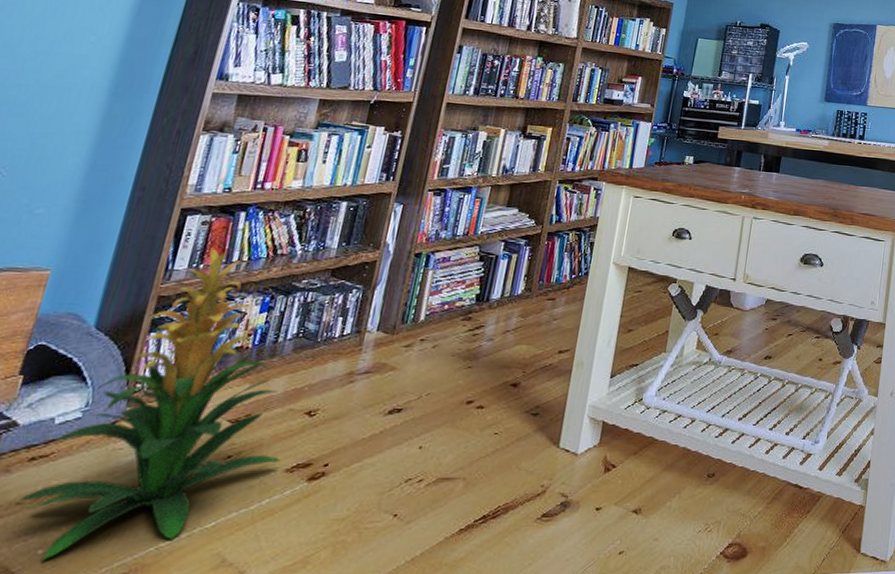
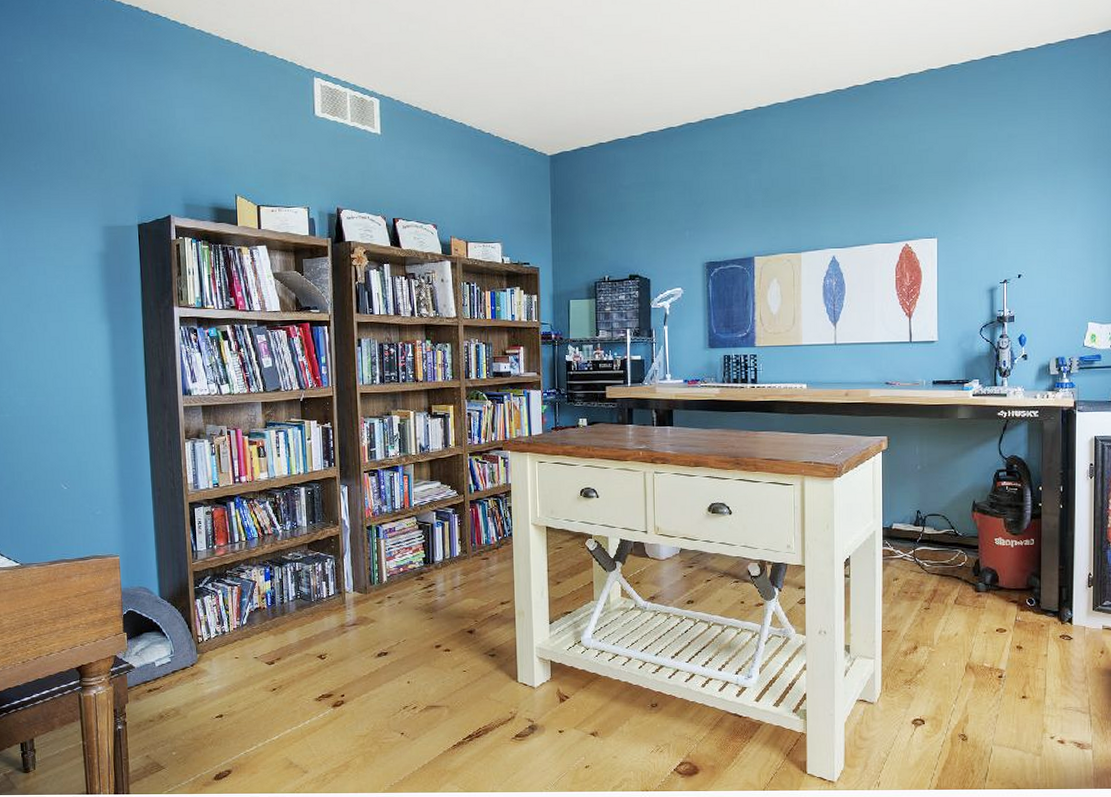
indoor plant: present [17,246,281,560] -> none [150,531,310,759]

